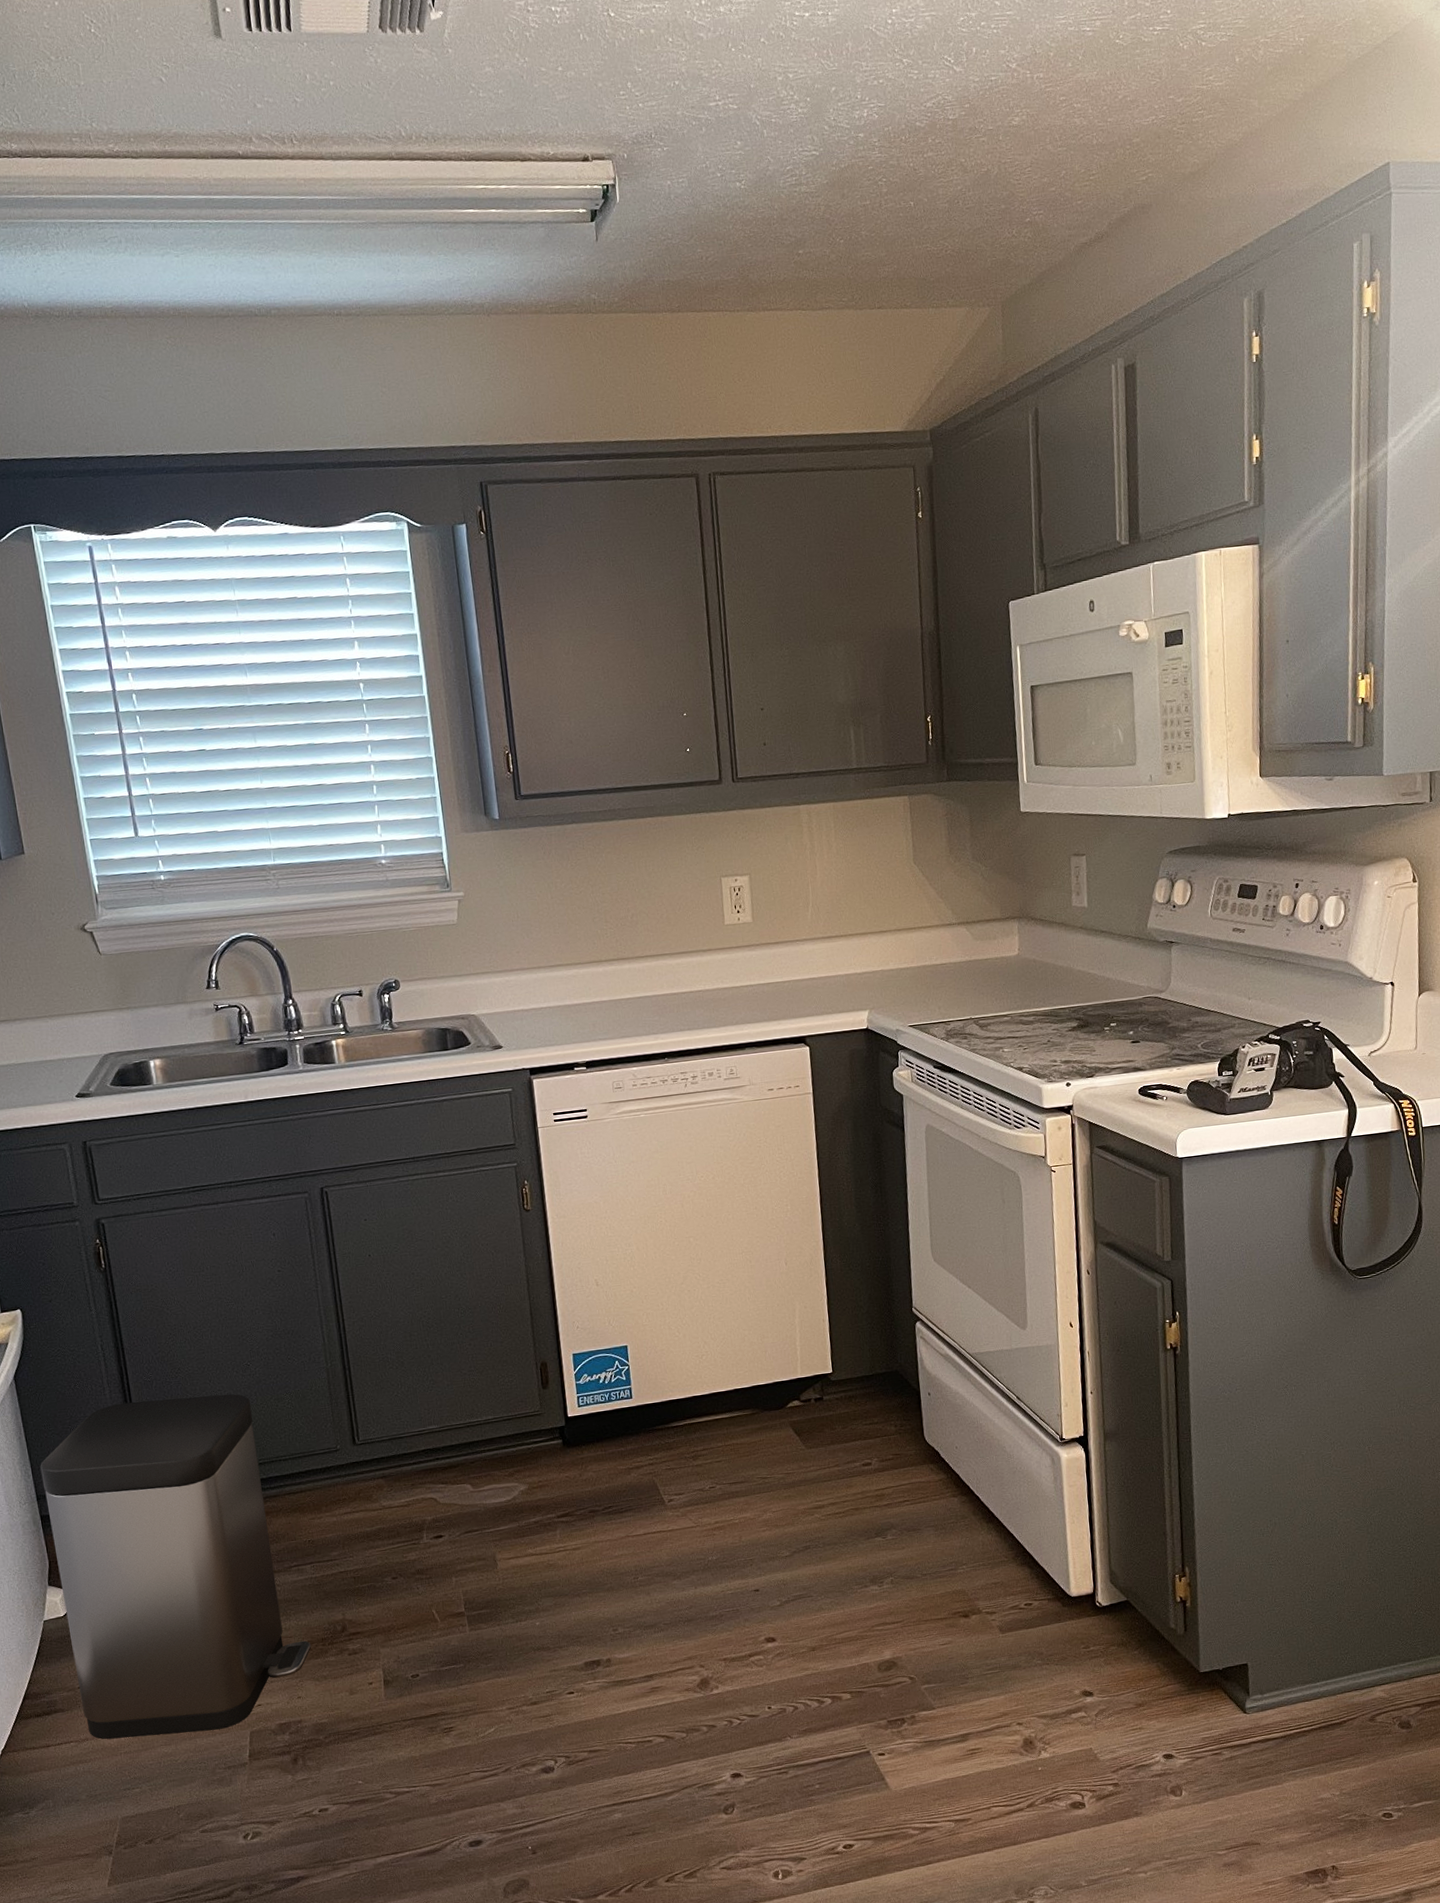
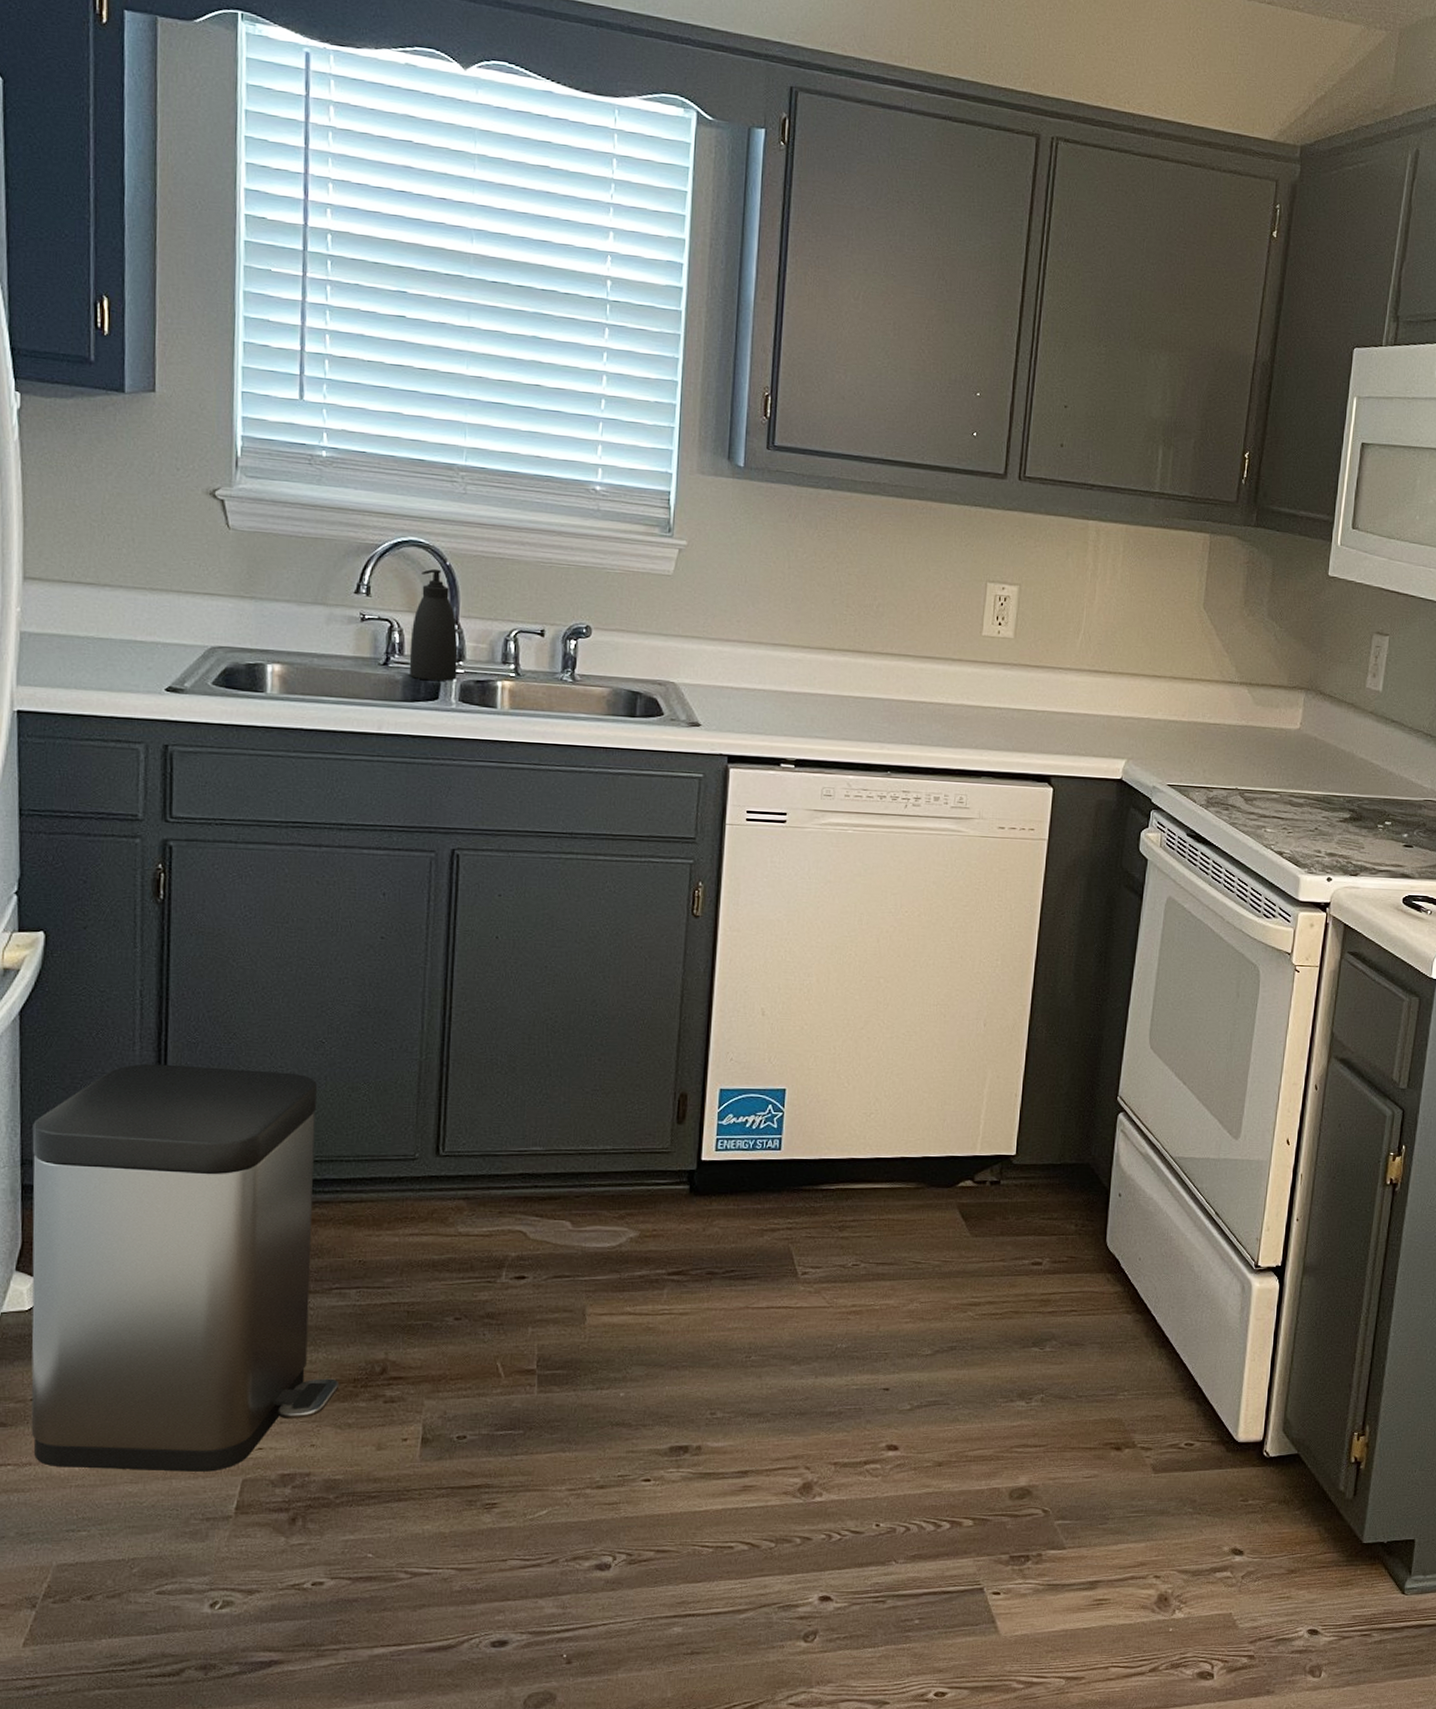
soap dispenser: none [256,955,299,1051] -> present [409,568,458,681]

